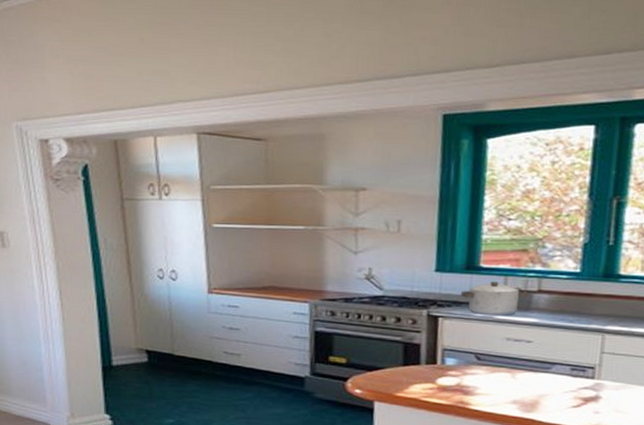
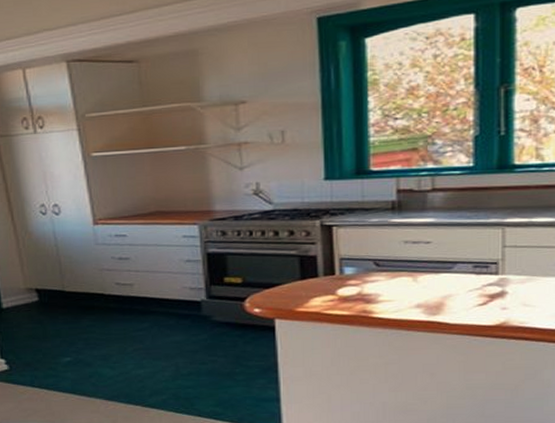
cooking pot: present [461,281,528,316] -> none [353,183,422,220]

